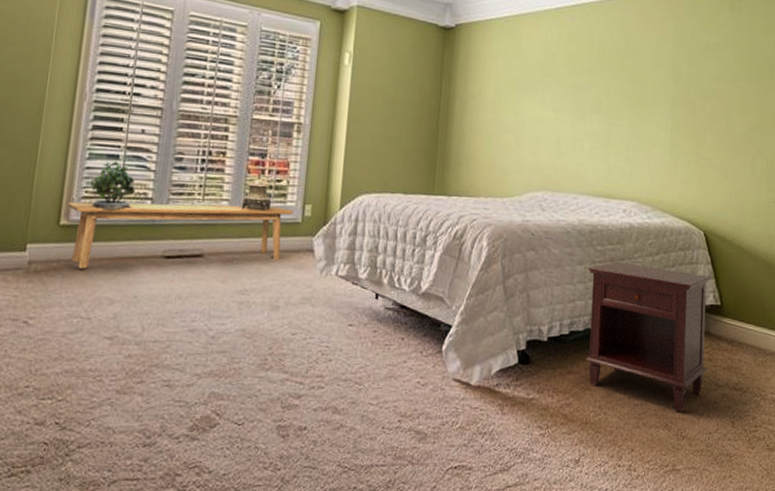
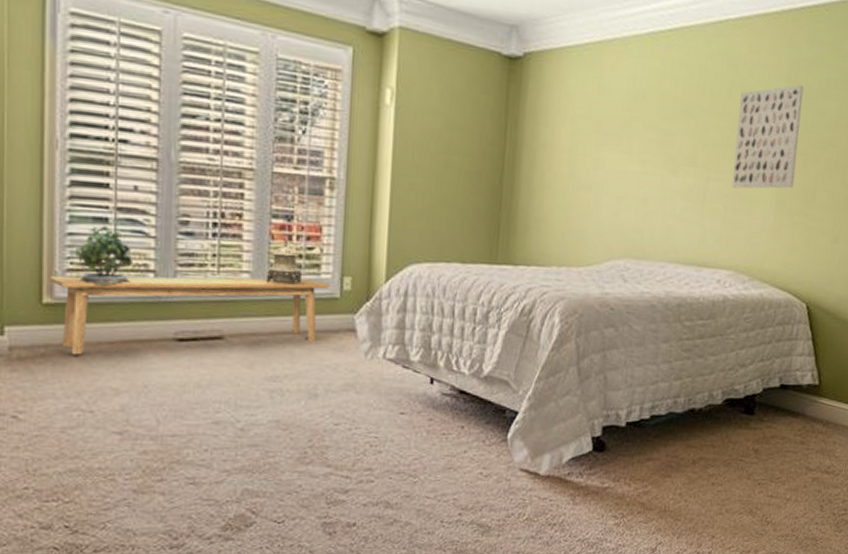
nightstand: present [585,262,712,413] -> none [667,339,811,498]
wall art: none [631,47,688,132] -> present [731,85,804,189]

